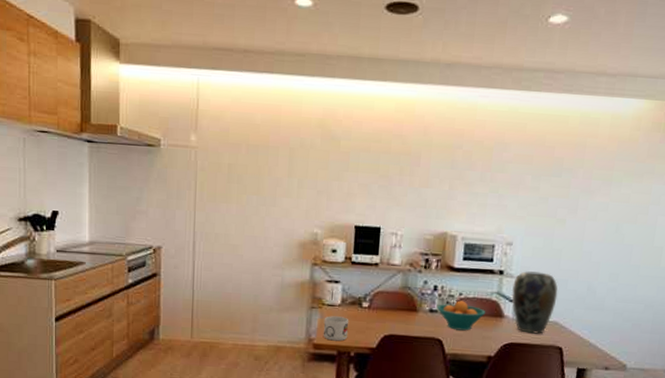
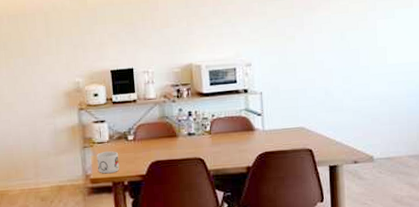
fruit bowl: present [436,300,486,331] -> none [193,121,239,148]
vase: present [511,271,558,334] -> none [257,85,300,141]

